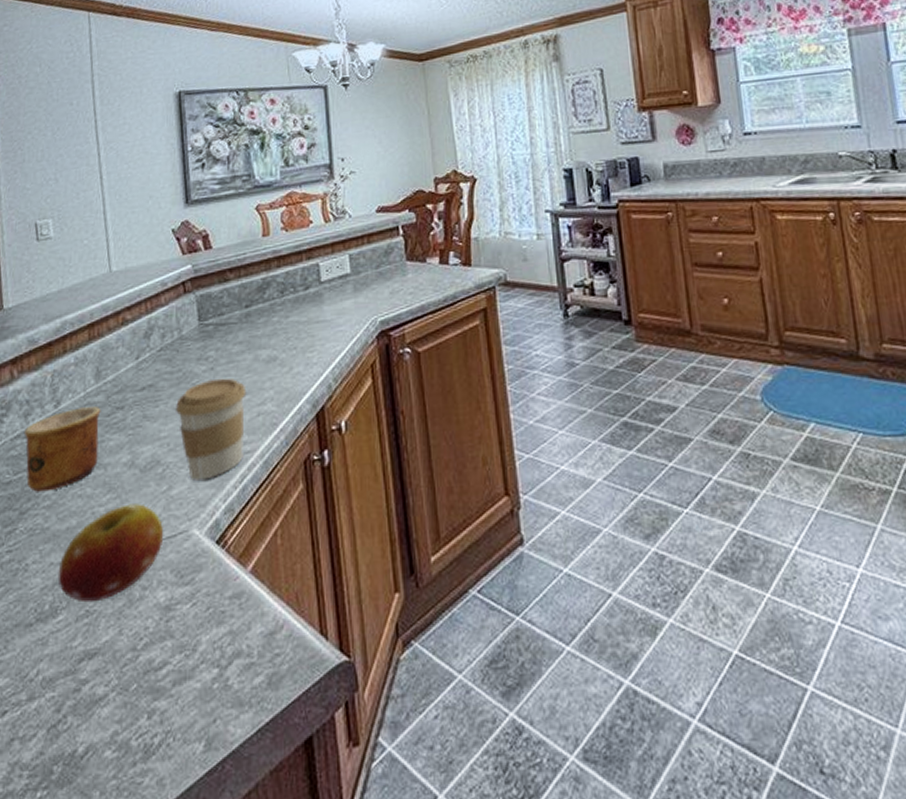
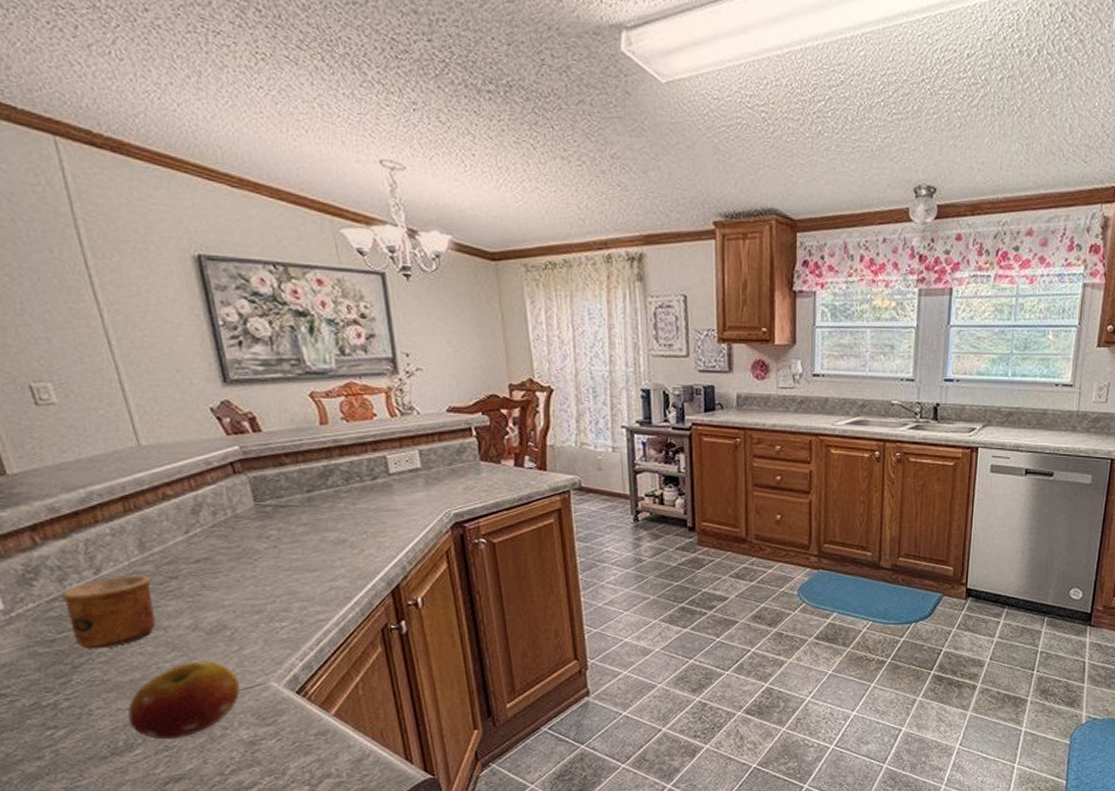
coffee cup: present [176,378,247,481] -> none [238,555,318,643]

